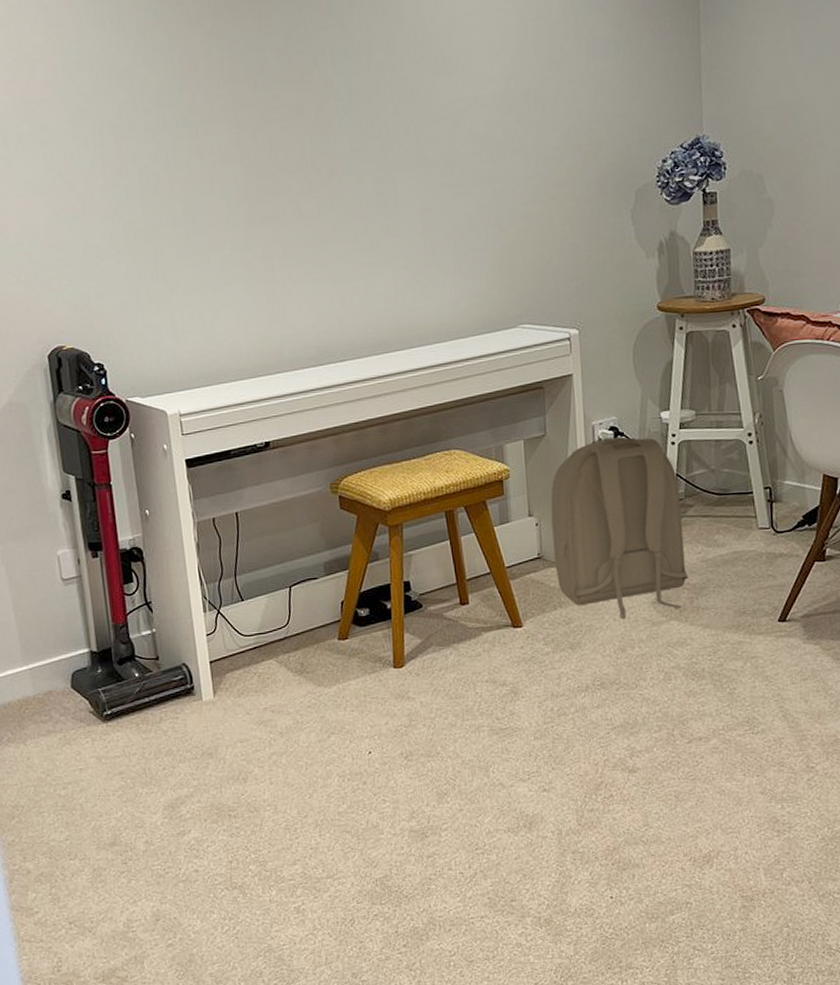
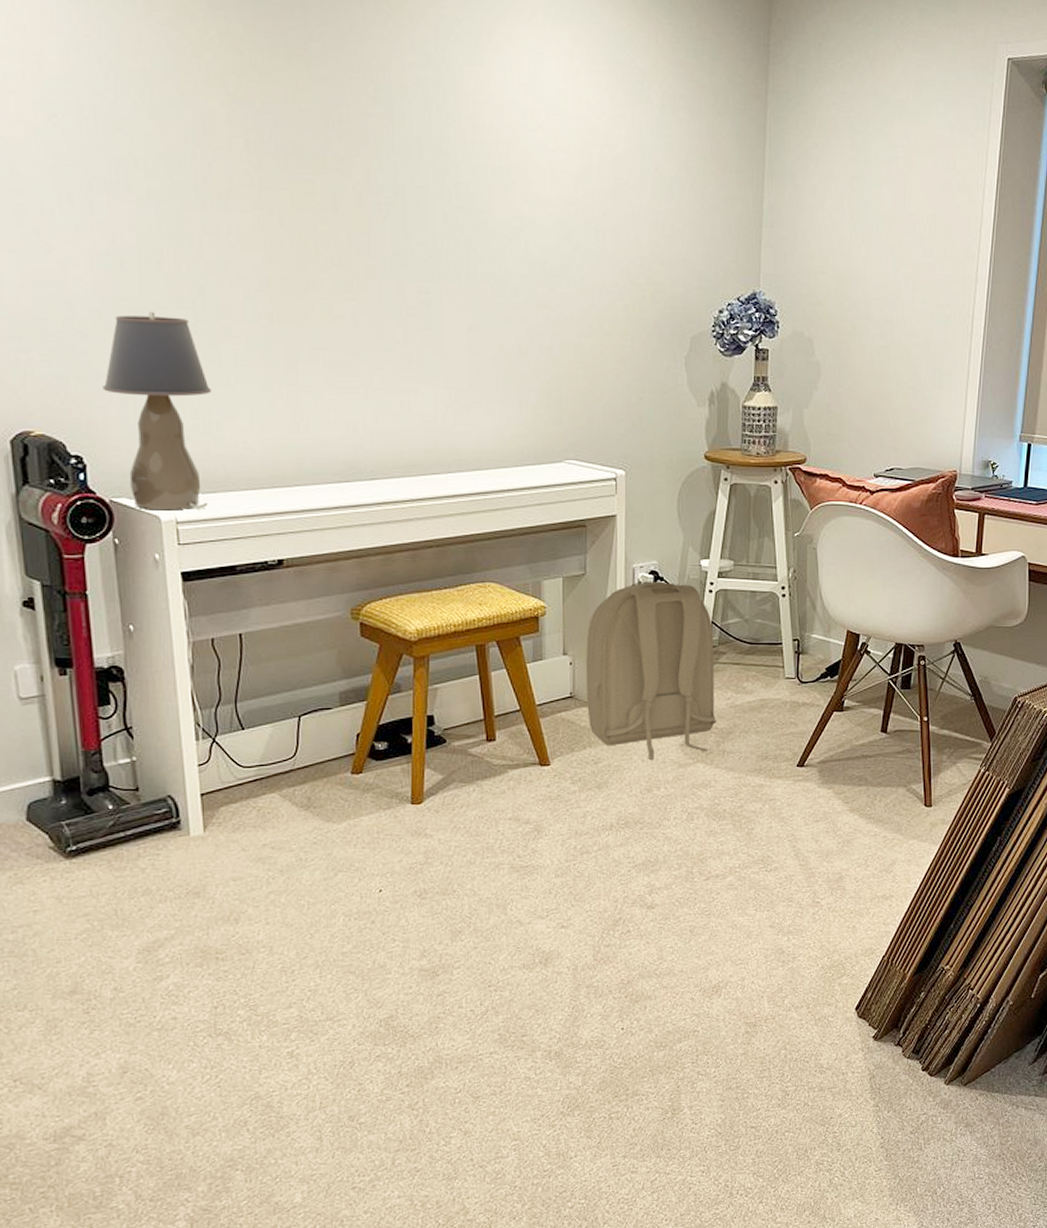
table lamp: none [116,231,205,406] -> present [102,312,212,511]

